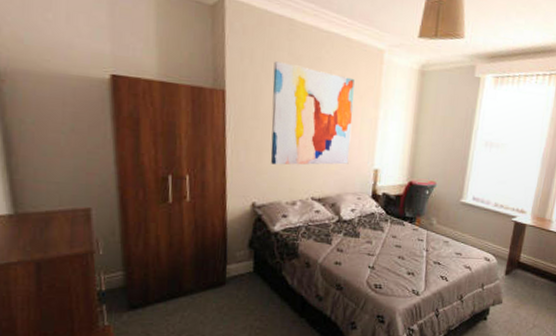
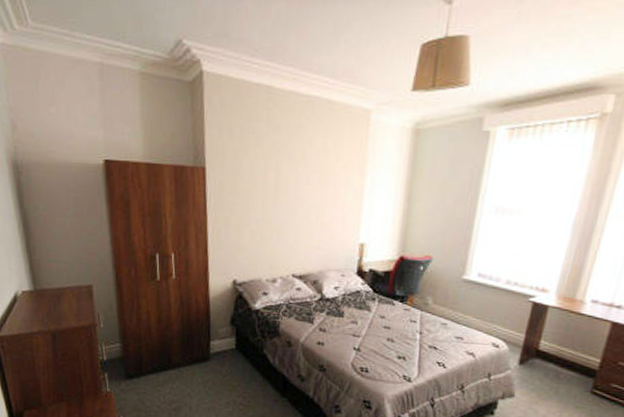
wall art: present [270,61,355,165] -> none [250,133,337,241]

